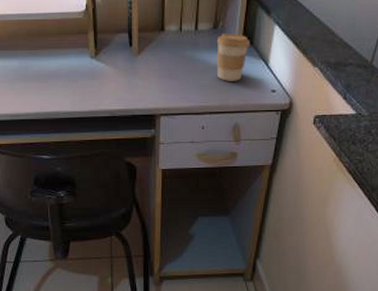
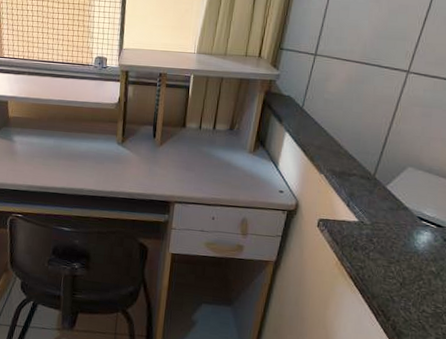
coffee cup: present [216,34,250,81] -> none [230,135,262,179]

